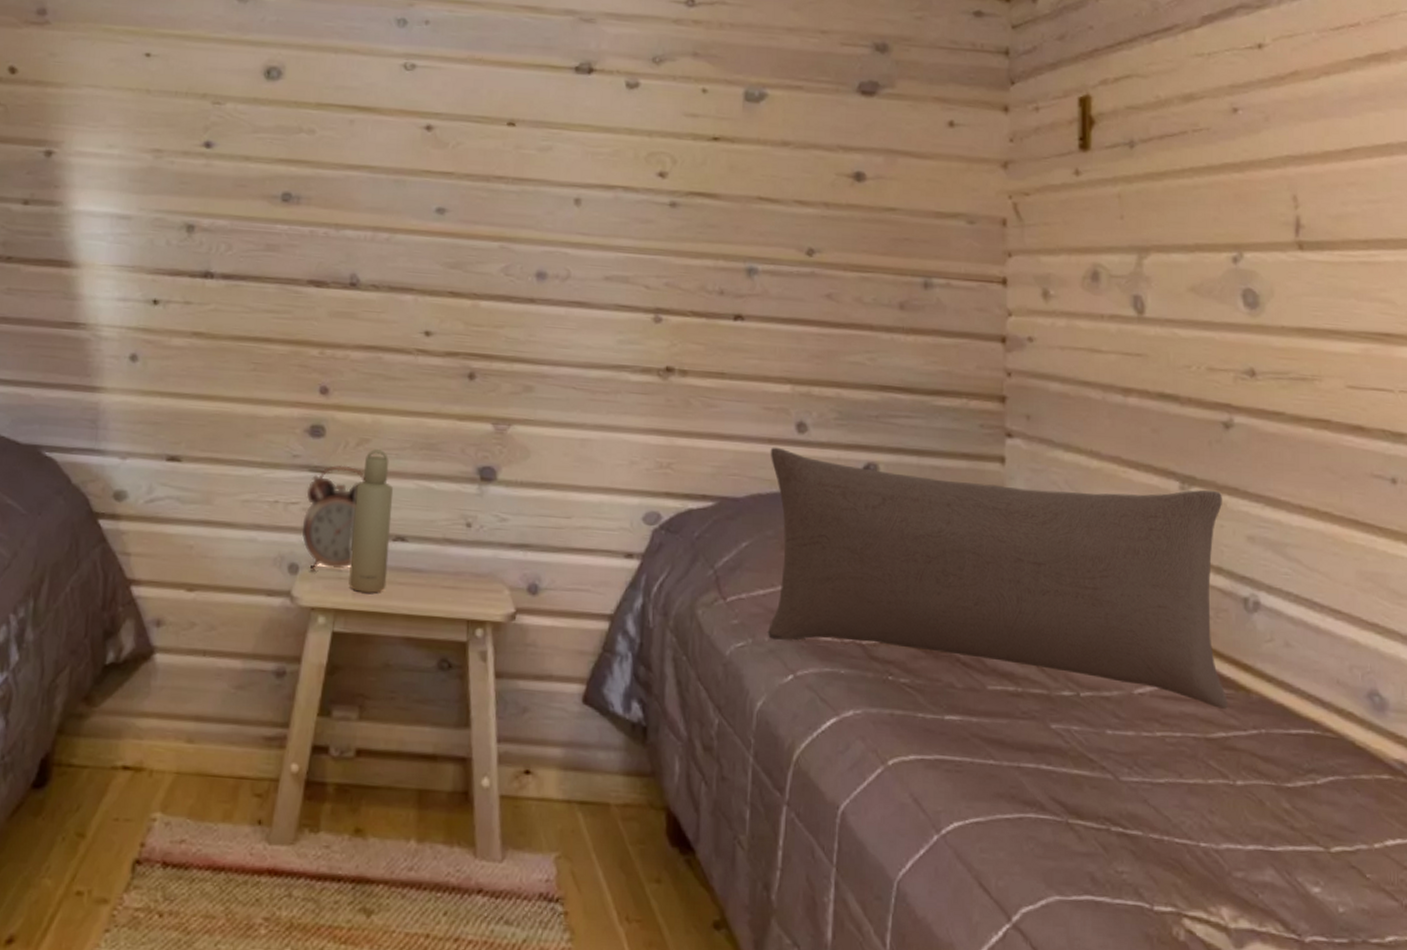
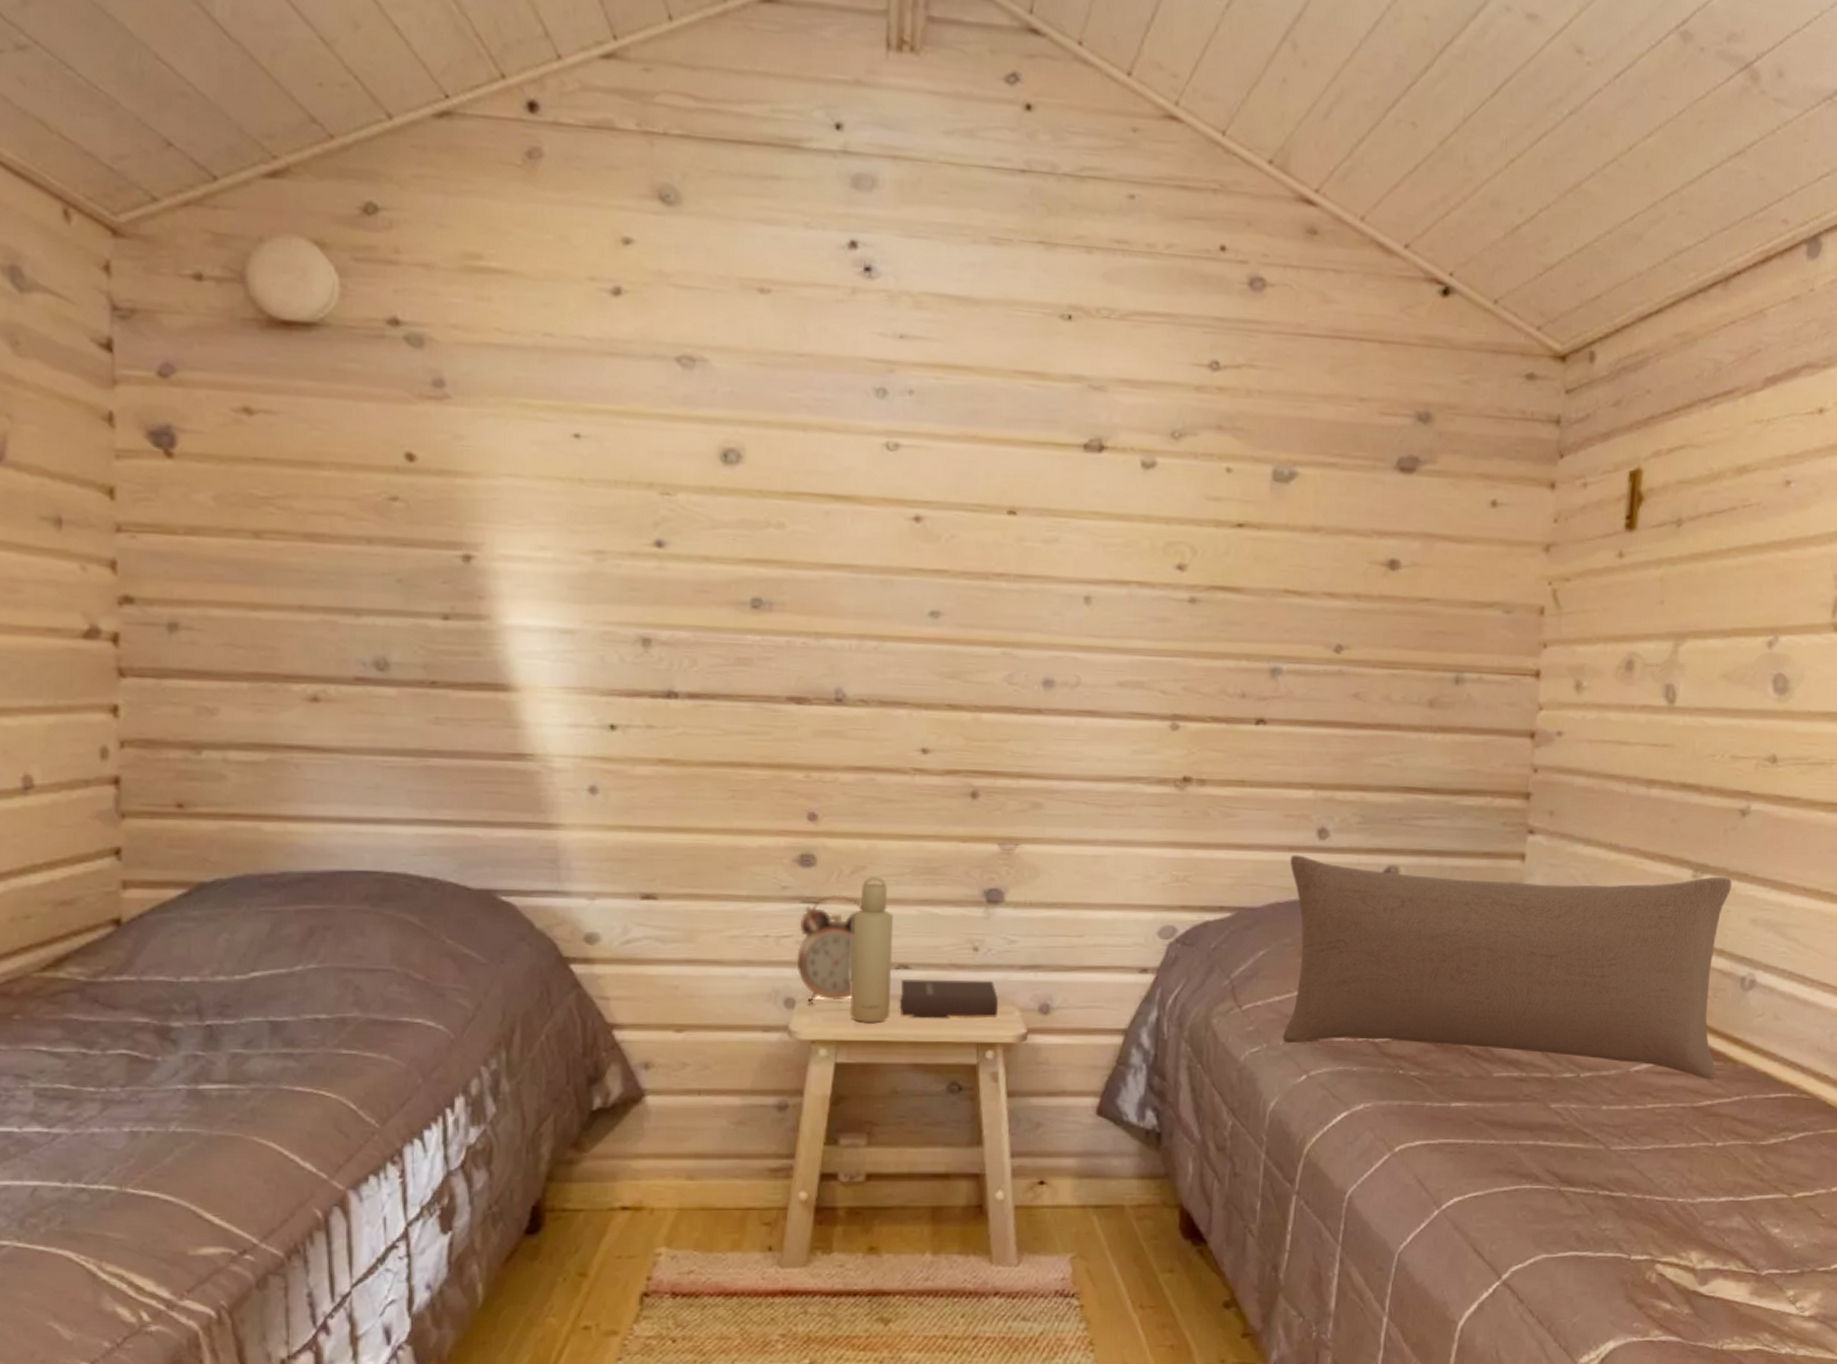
book: none [396,550,489,595] -> present [900,978,998,1018]

